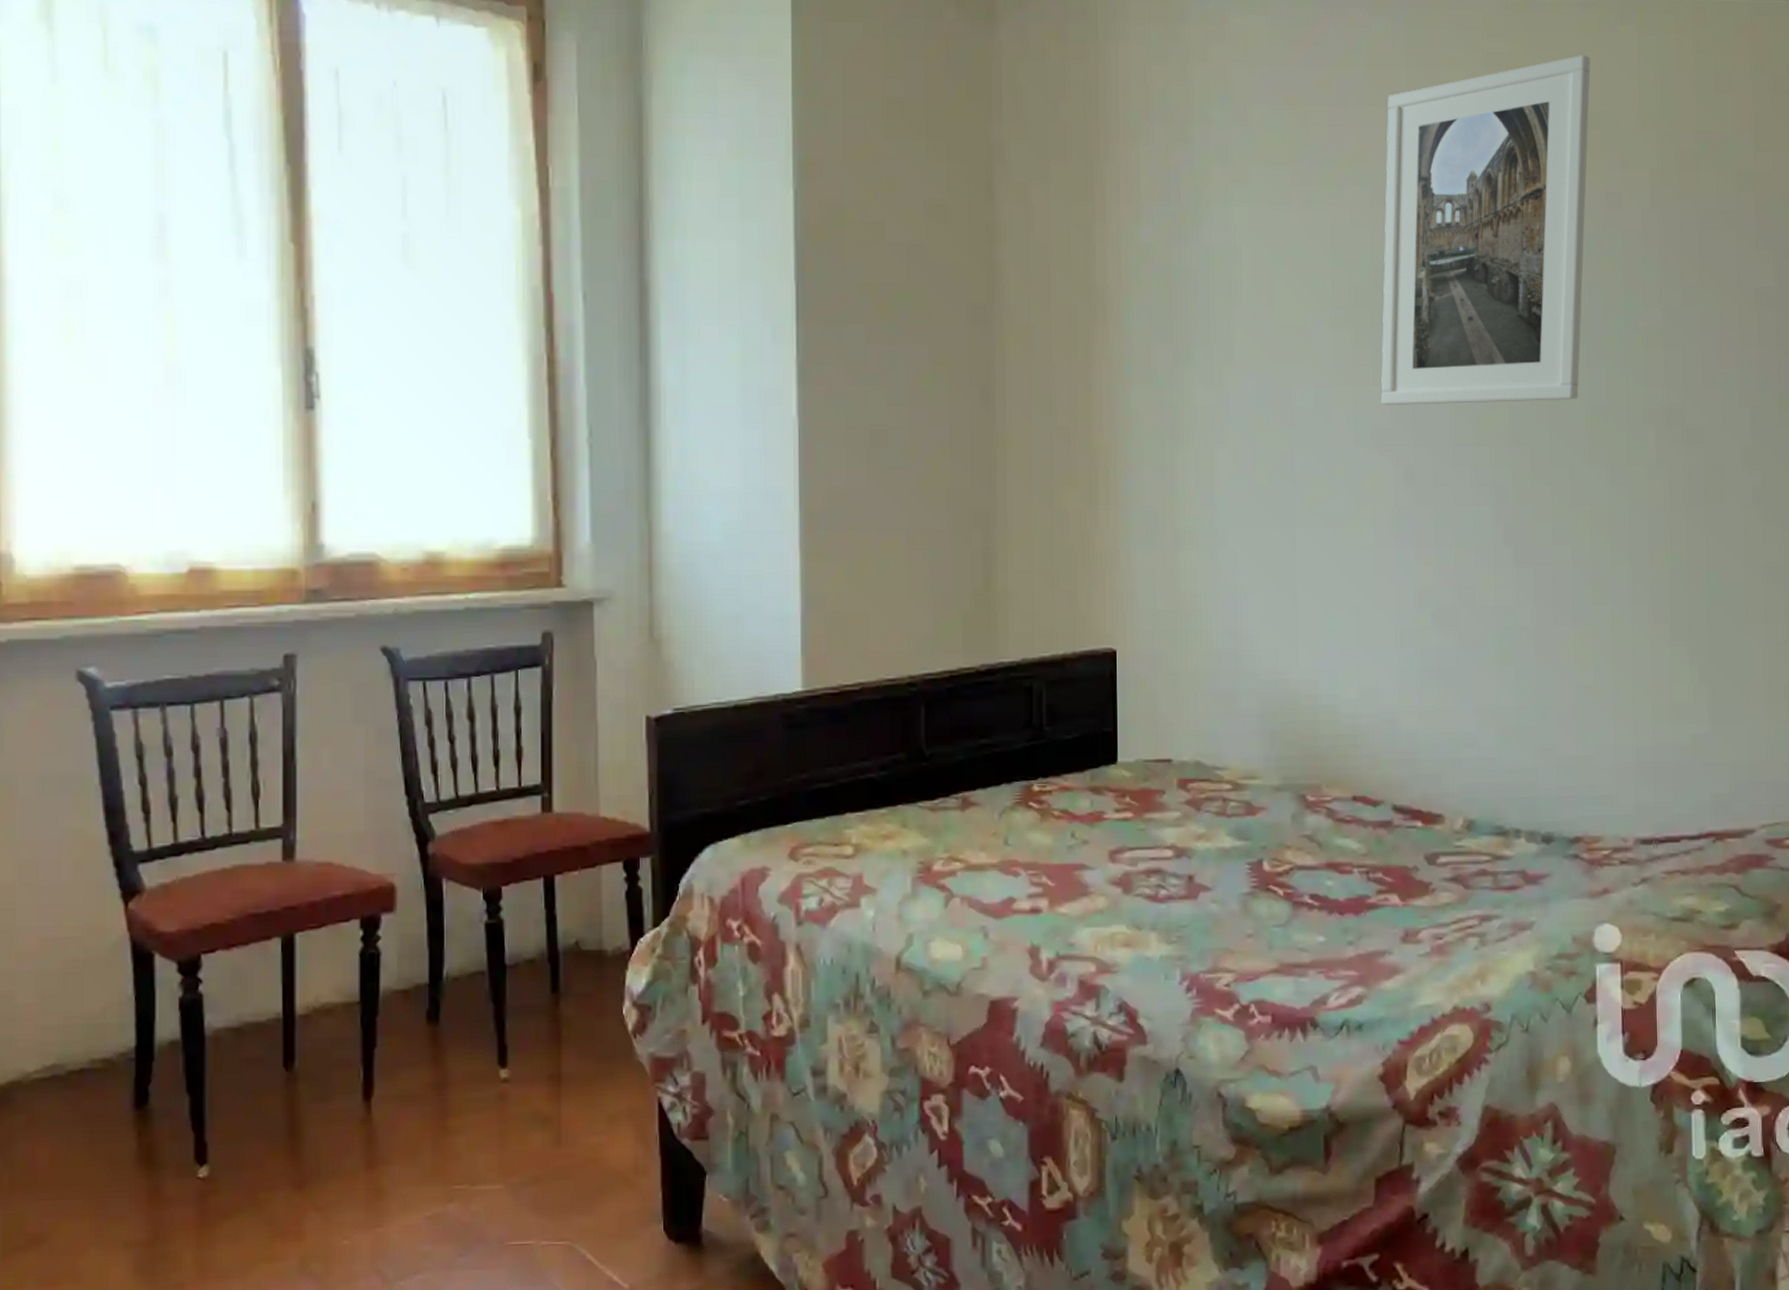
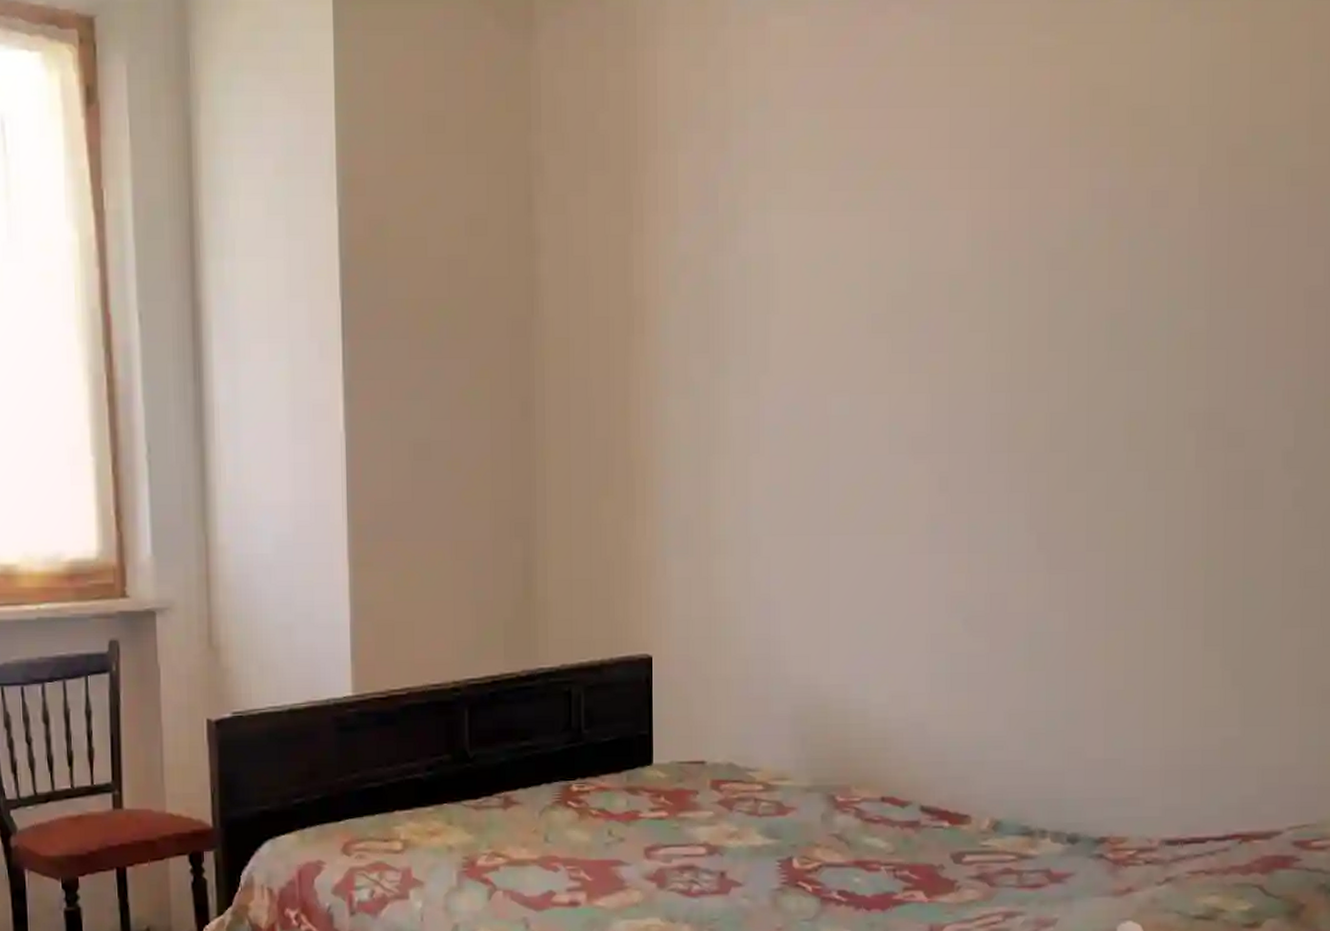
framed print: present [1381,55,1590,405] -> none [916,48,1140,413]

